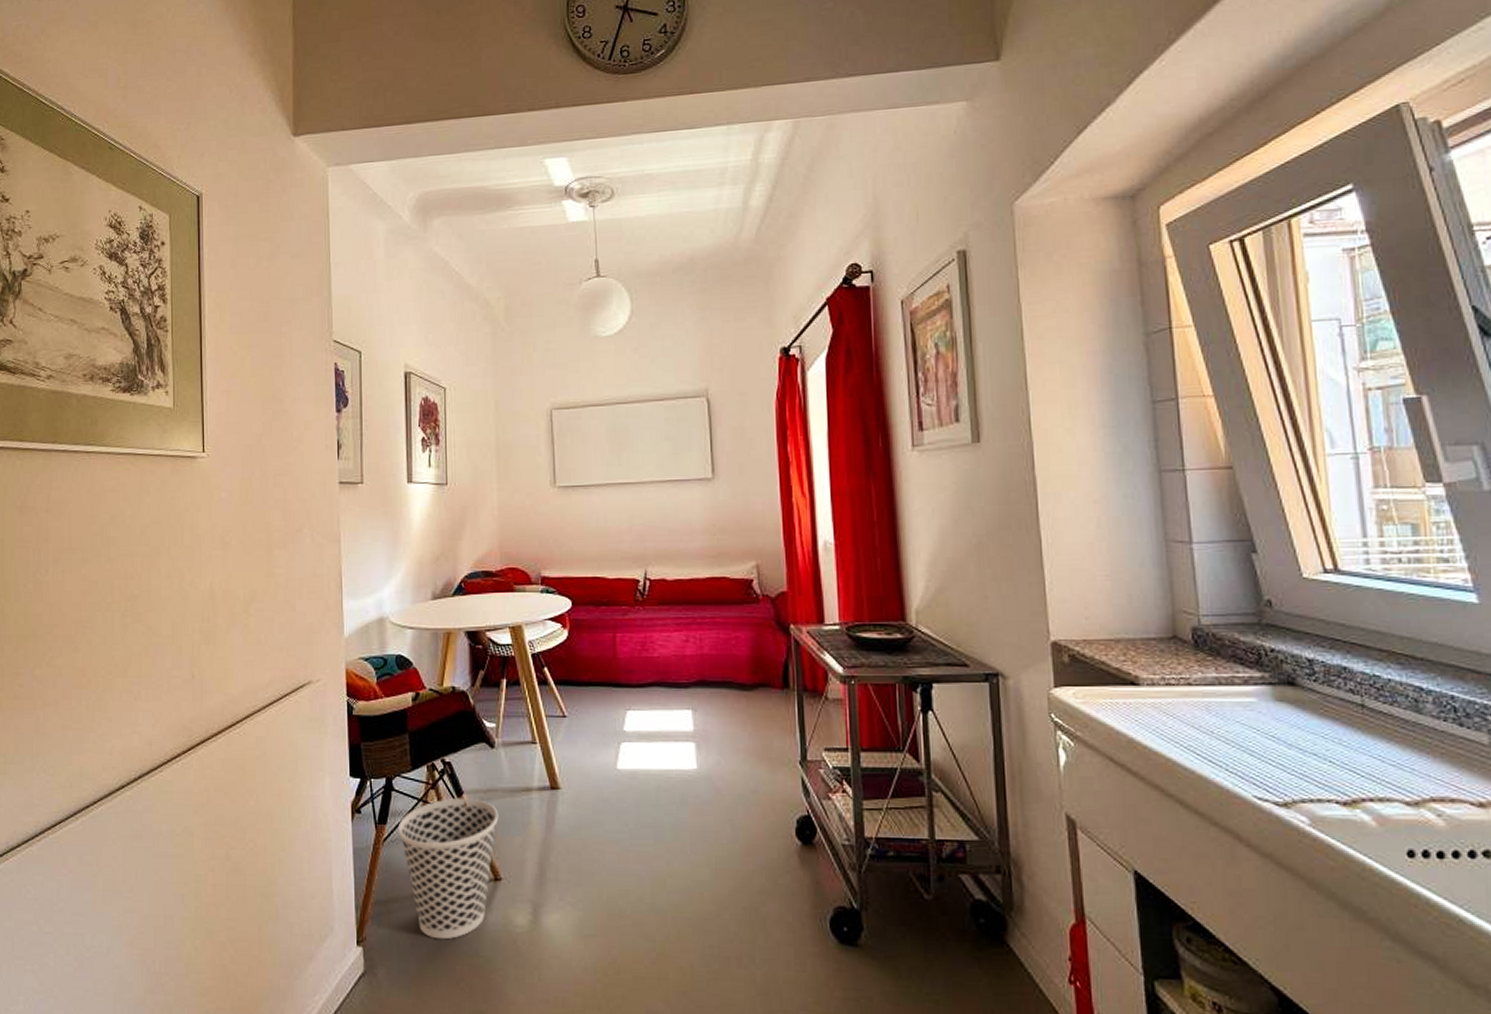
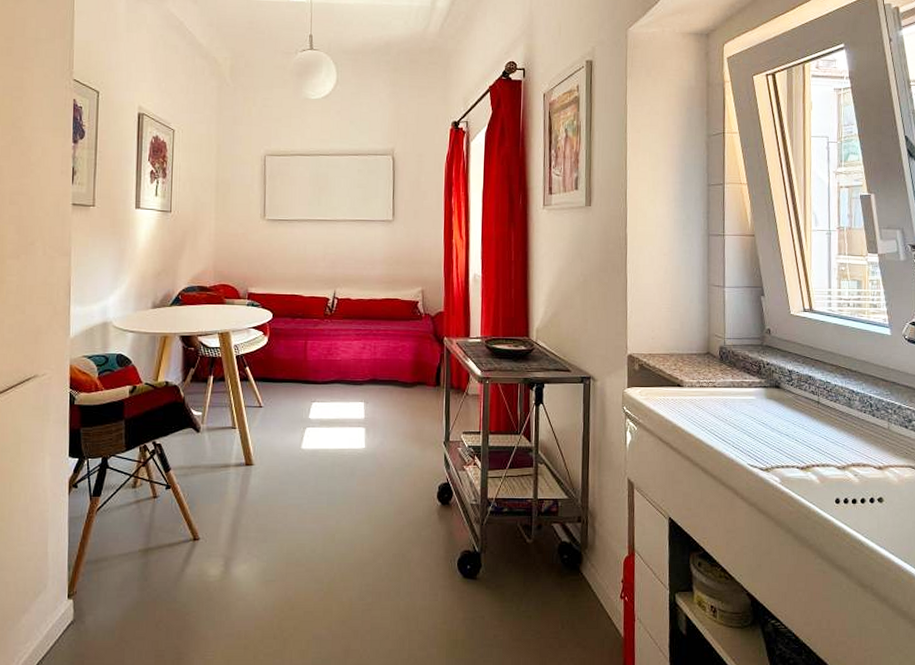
wastebasket: present [397,797,499,940] -> none [110,473,200,590]

